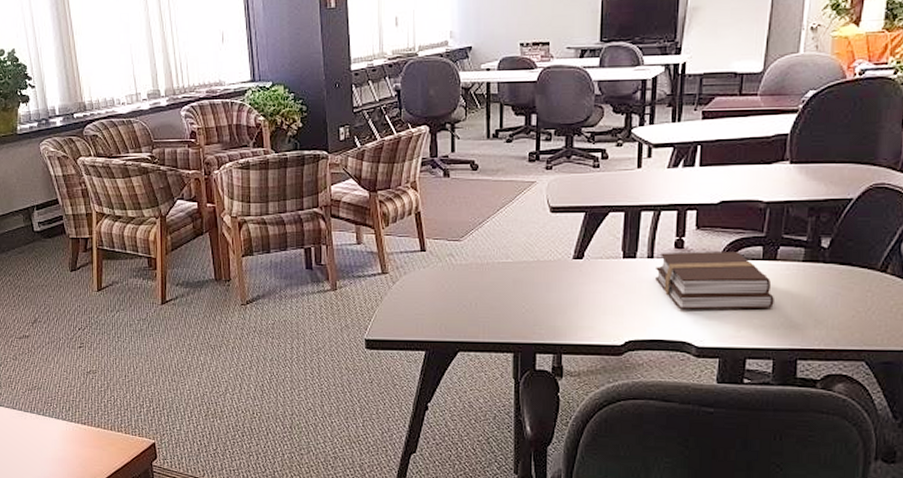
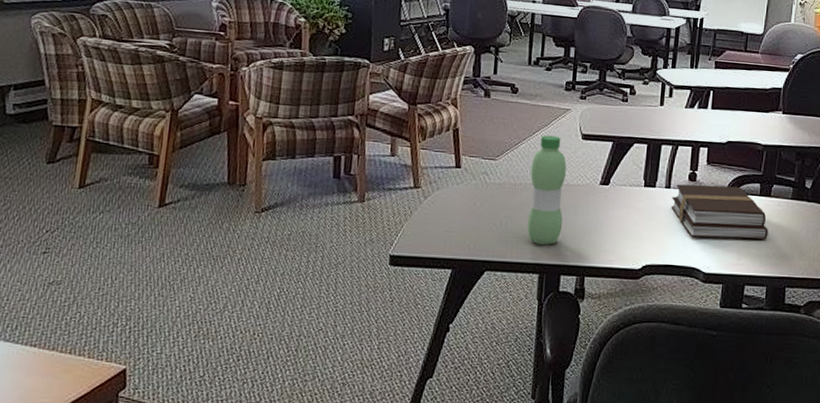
water bottle: none [497,211,535,325] -> present [527,135,567,246]

